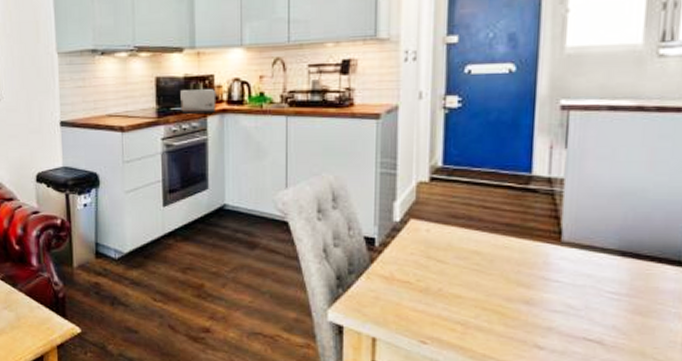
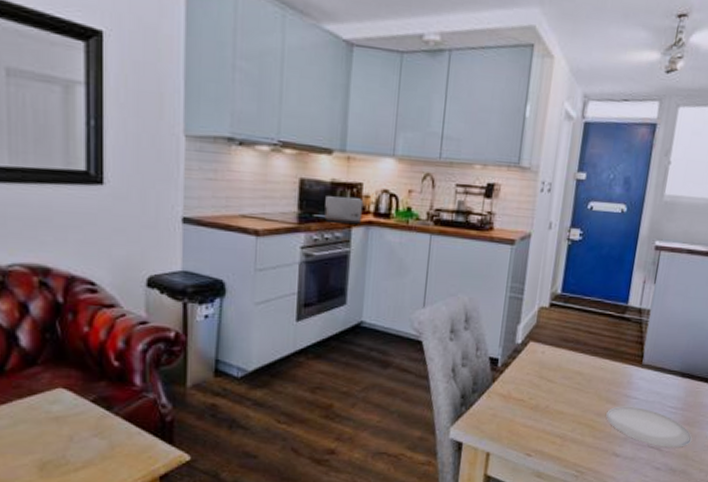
plate: none [519,290,650,343] -> present [606,406,693,449]

